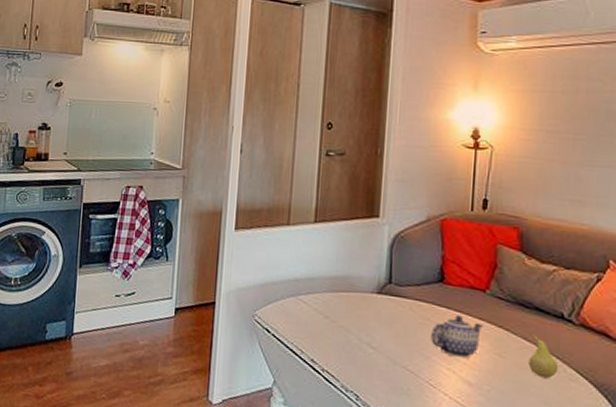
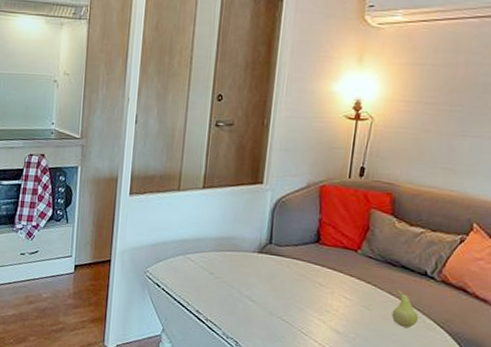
teapot: present [431,315,483,359] -> none [305,272,353,311]

